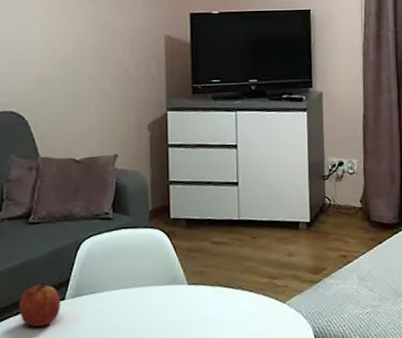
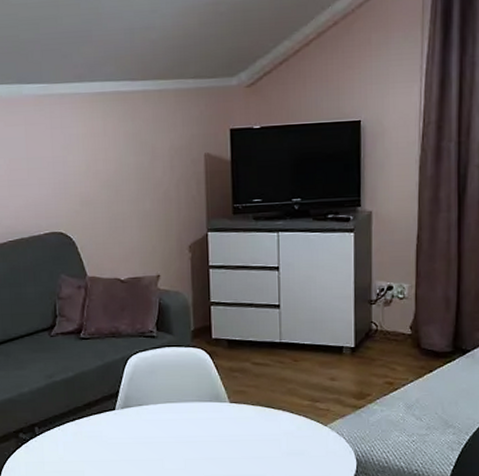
apple: present [19,282,61,327] -> none [75,393,112,432]

